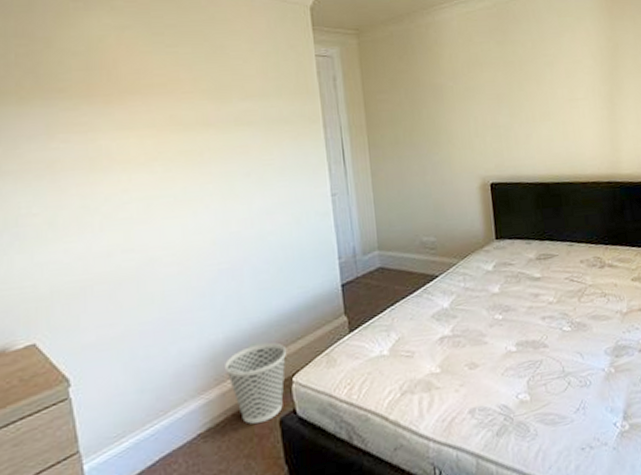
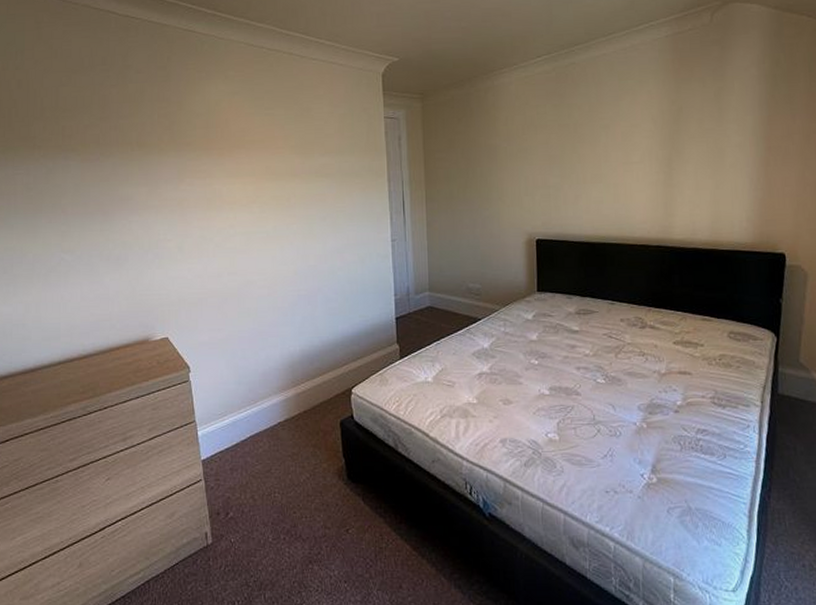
wastebasket: present [225,342,287,424] -> none [300,358,349,421]

